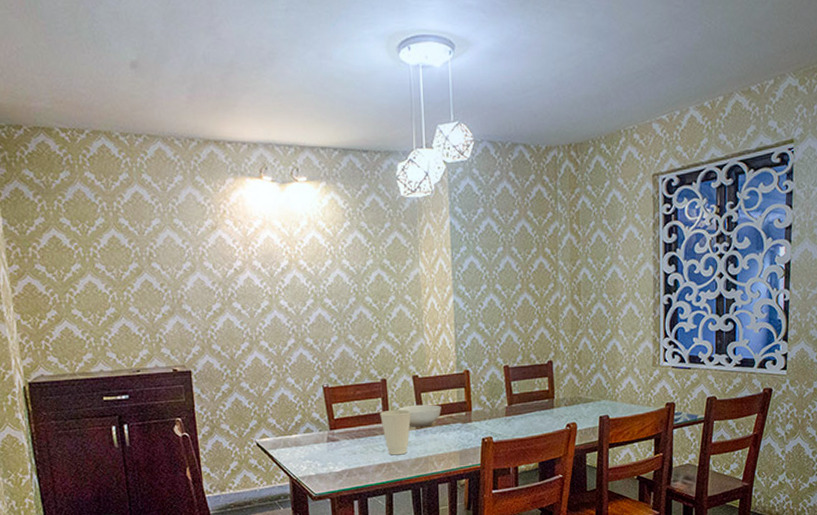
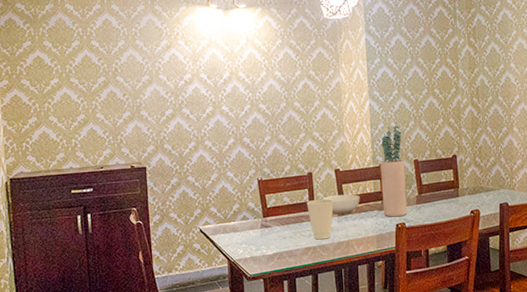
vase: none [465,322,495,431] -> present [380,122,407,217]

